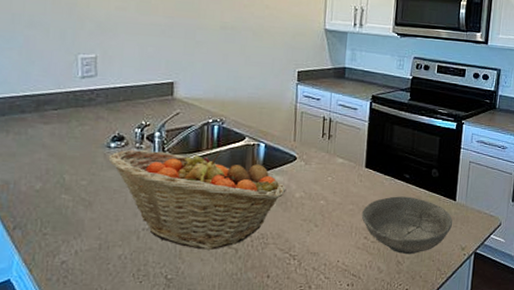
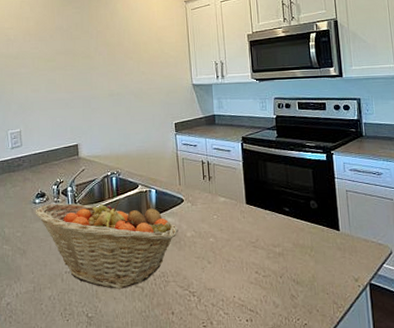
bowl: present [361,196,453,255] -> none [249,229,340,288]

